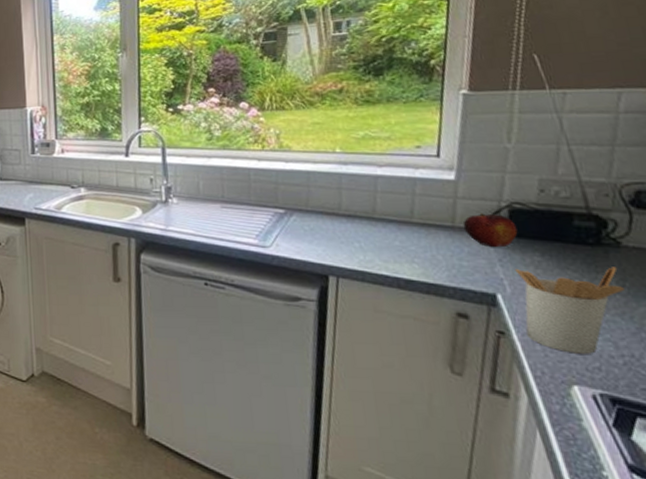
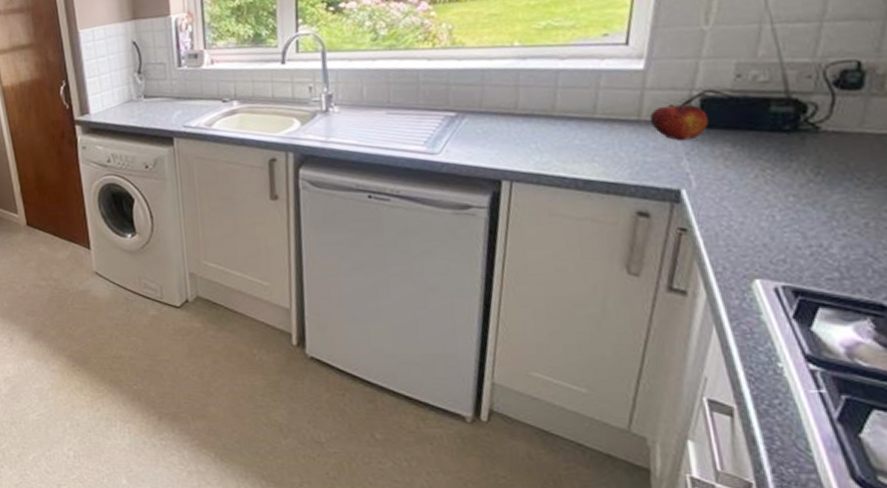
utensil holder: present [514,267,624,354] -> none [702,153,818,247]

